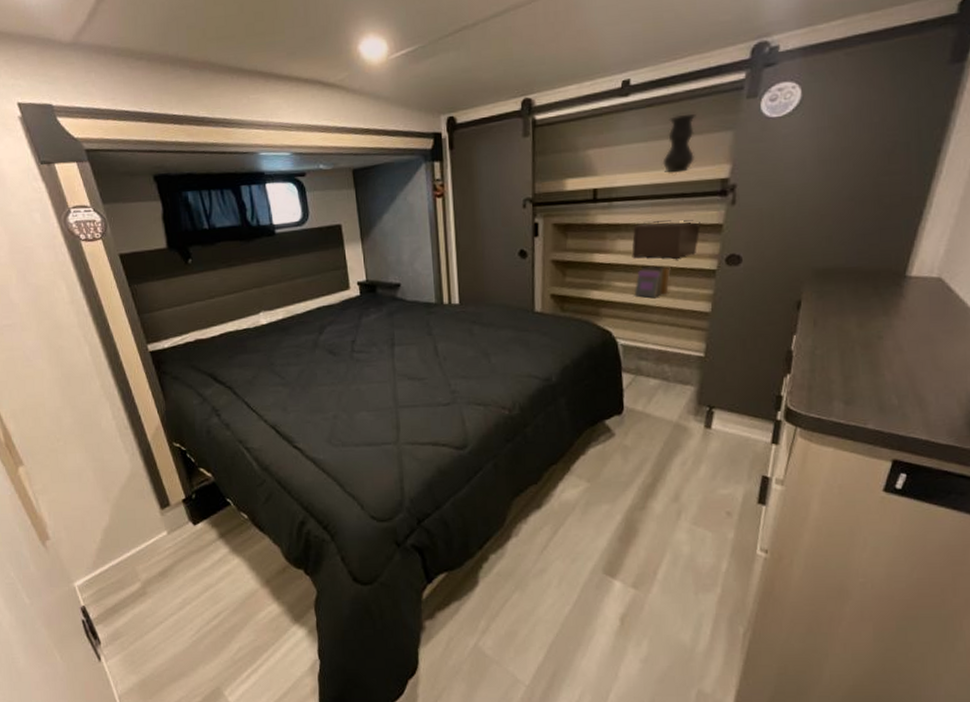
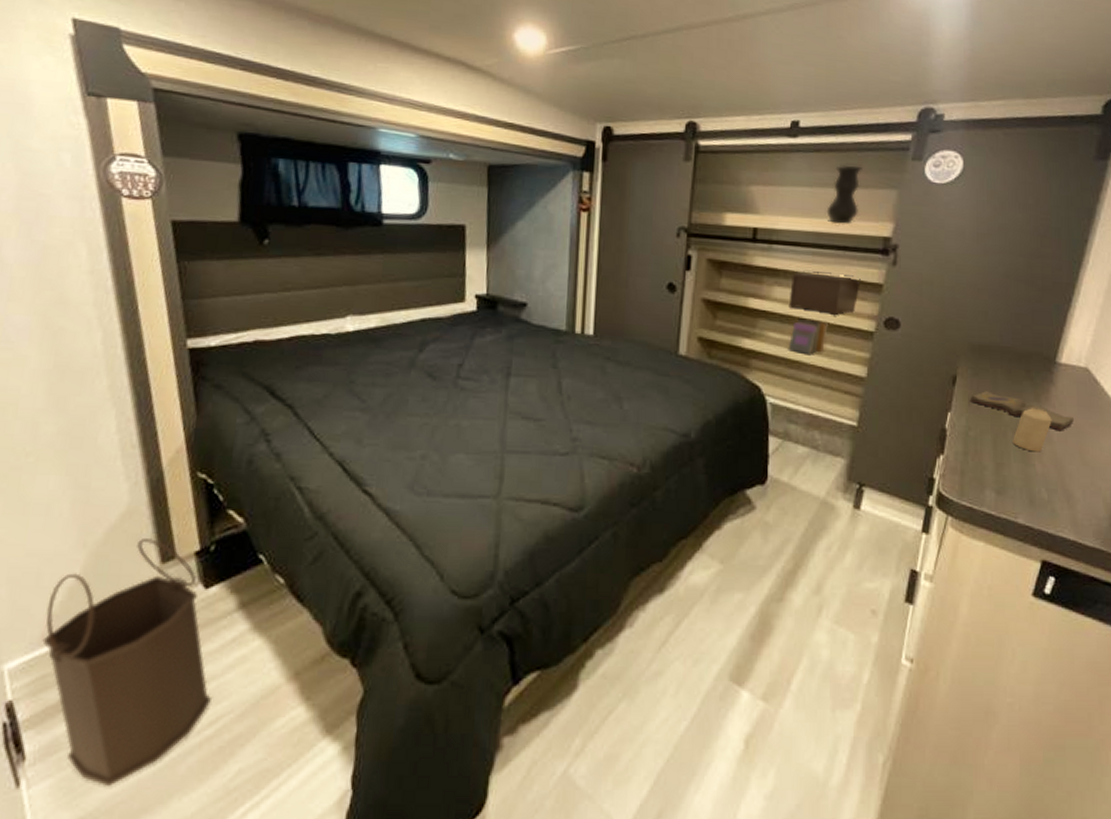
basket: none [93,492,213,659] -> present [42,538,213,786]
diary: none [815,311,926,341] -> present [969,391,1074,431]
candle: none [861,322,902,363] -> present [1013,408,1052,452]

